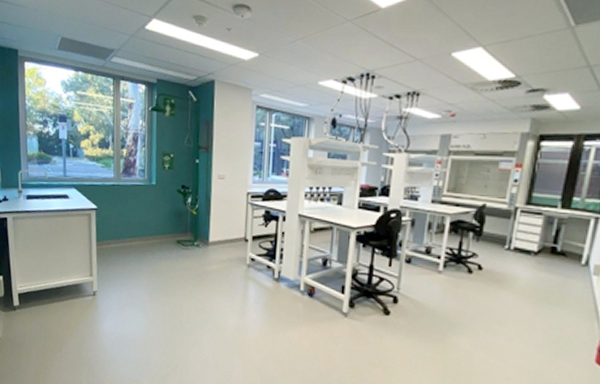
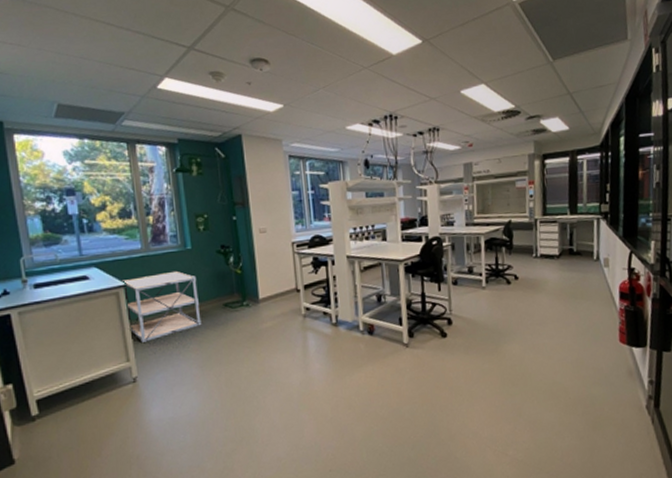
shelving unit: none [94,202,157,262] -> present [122,270,202,342]

